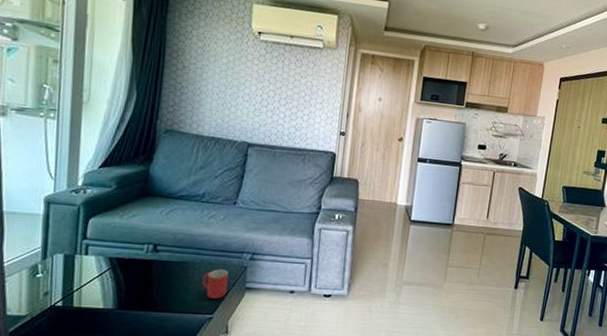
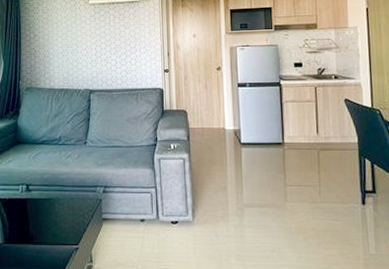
mug: present [202,269,229,299] -> none [67,203,87,230]

